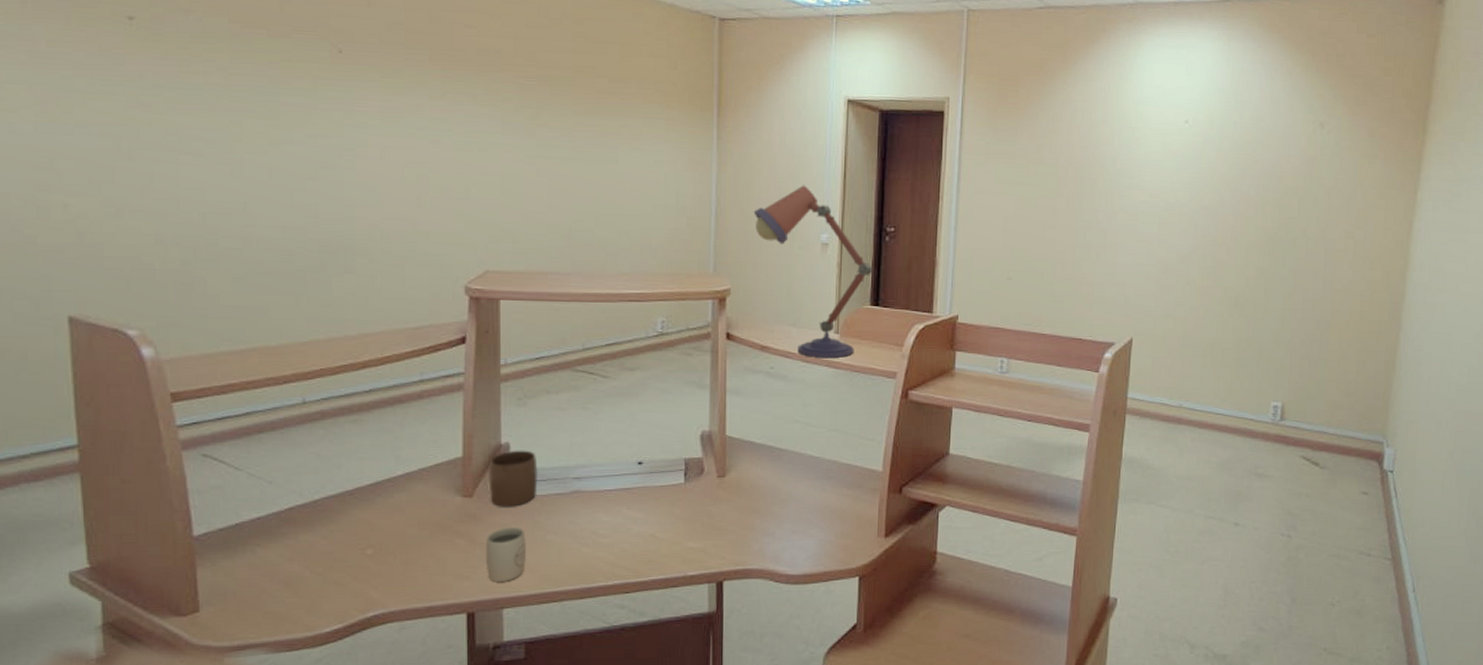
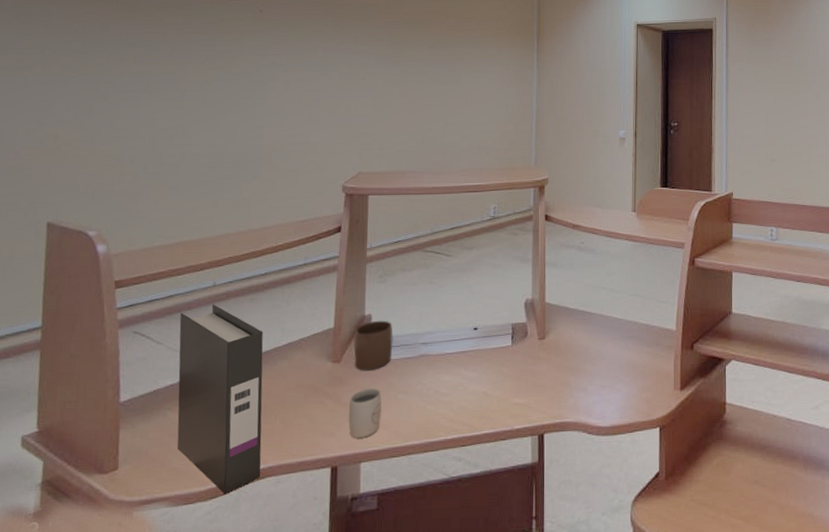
binder: none [262,425,381,641] -> present [177,304,263,494]
desk lamp: present [753,185,873,359] -> none [565,92,661,234]

